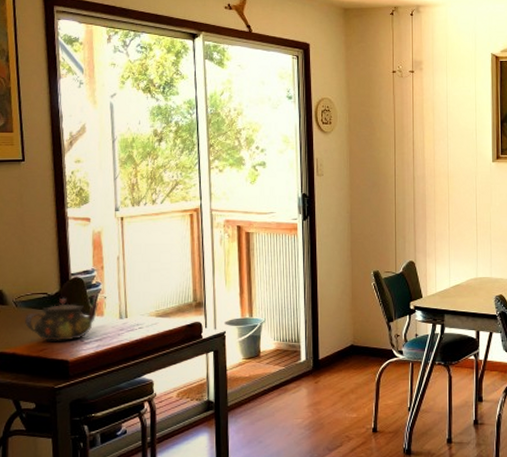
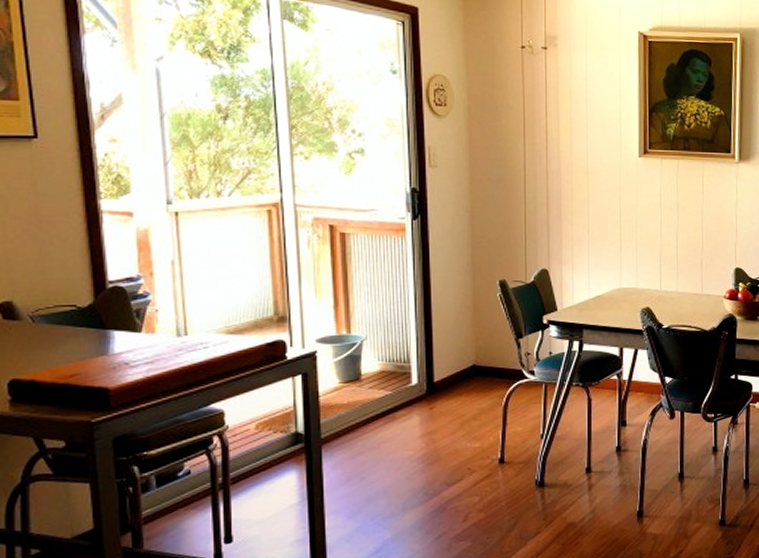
teapot: present [25,299,99,342] -> none [47,312,148,366]

